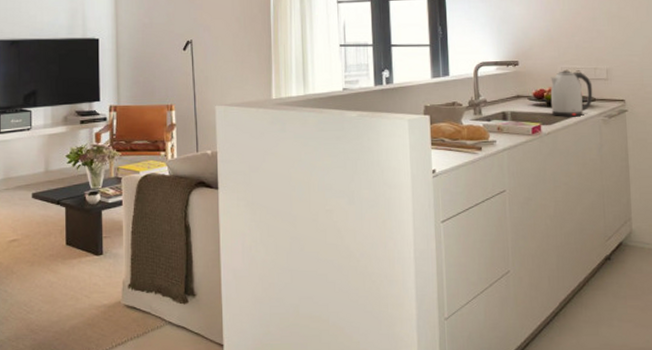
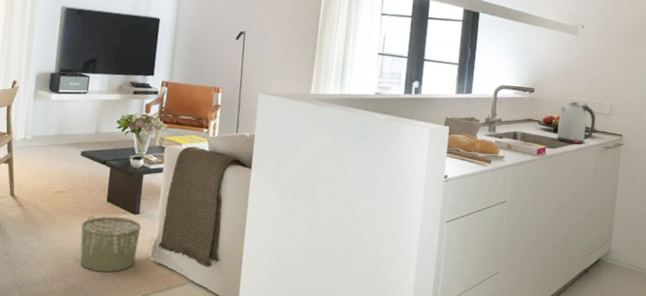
basket: none [41,260,107,324] -> present [80,215,141,273]

